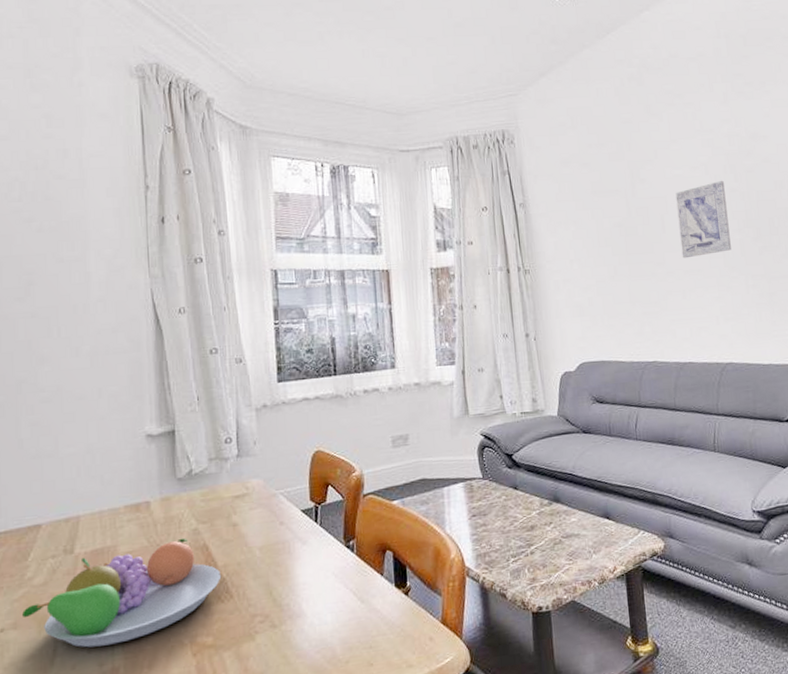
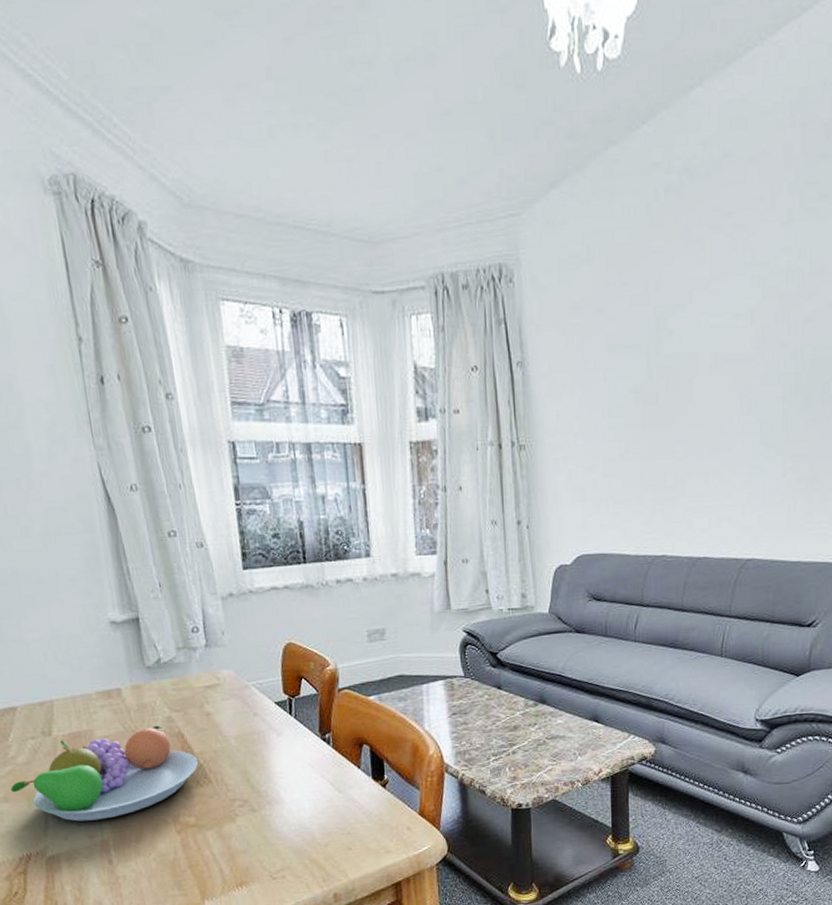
wall art: present [675,180,732,259] -> none [709,332,773,433]

